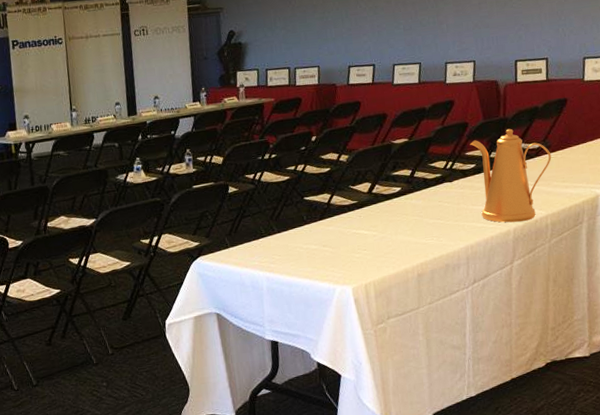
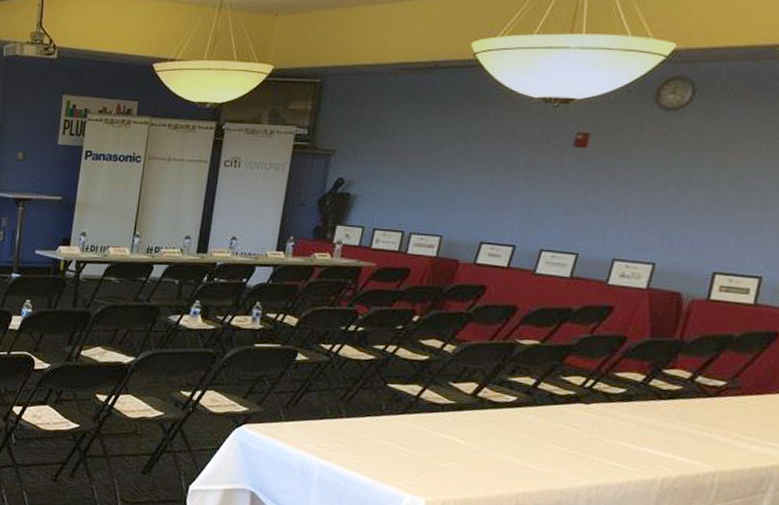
coffee pot: present [469,128,552,223] -> none [620,354,739,473]

